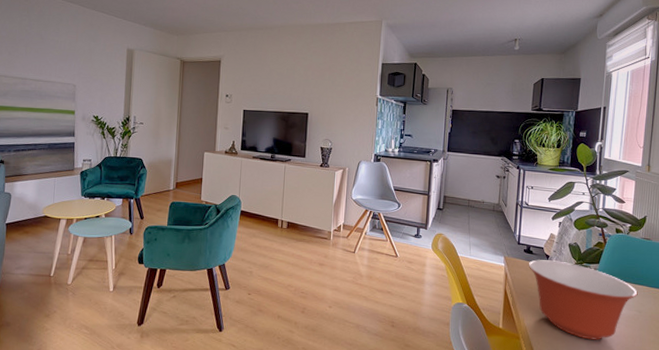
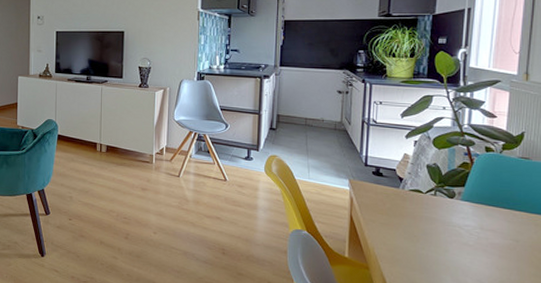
mixing bowl: present [528,259,638,340] -> none [377,183,514,272]

